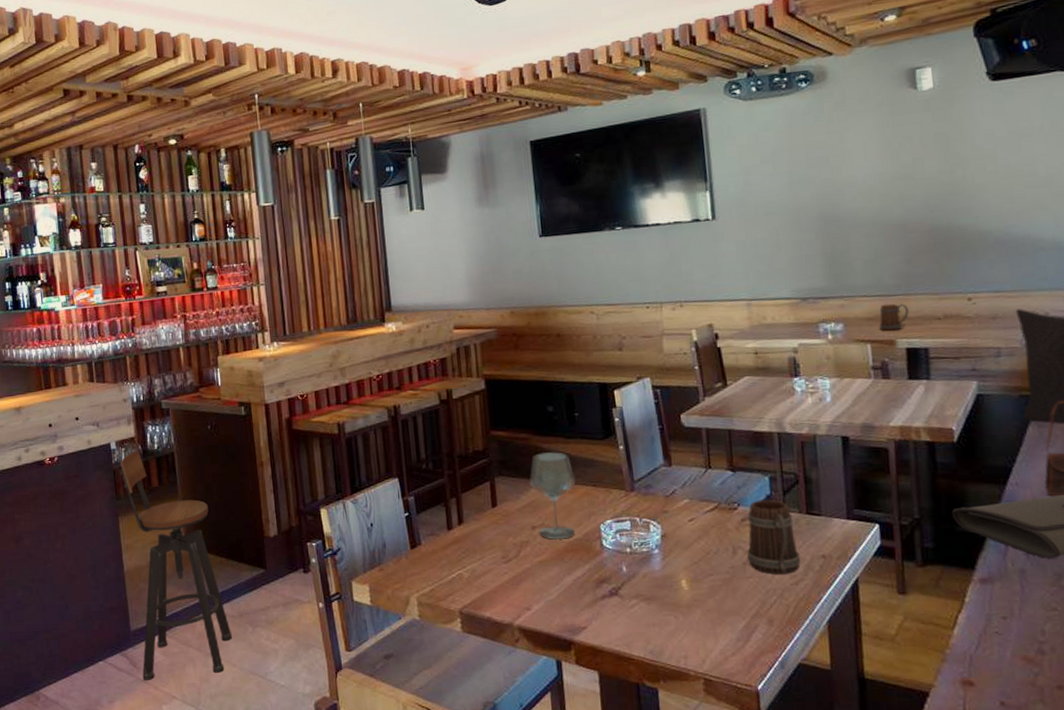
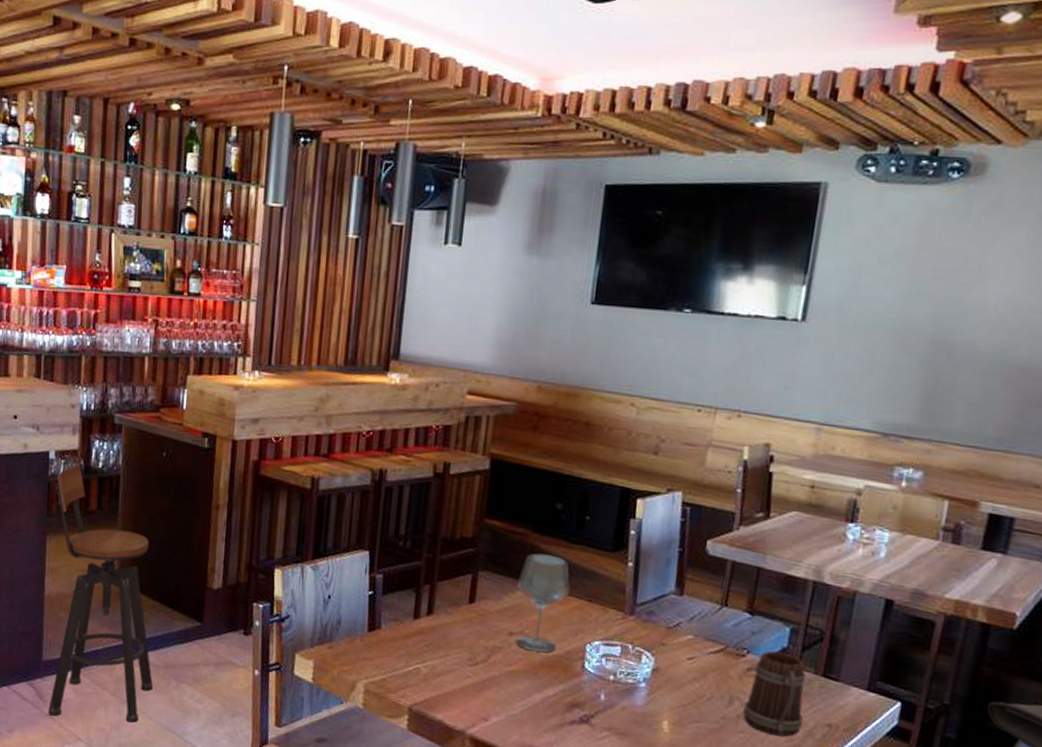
beer mug: present [879,303,909,332] -> none [964,457,1005,492]

